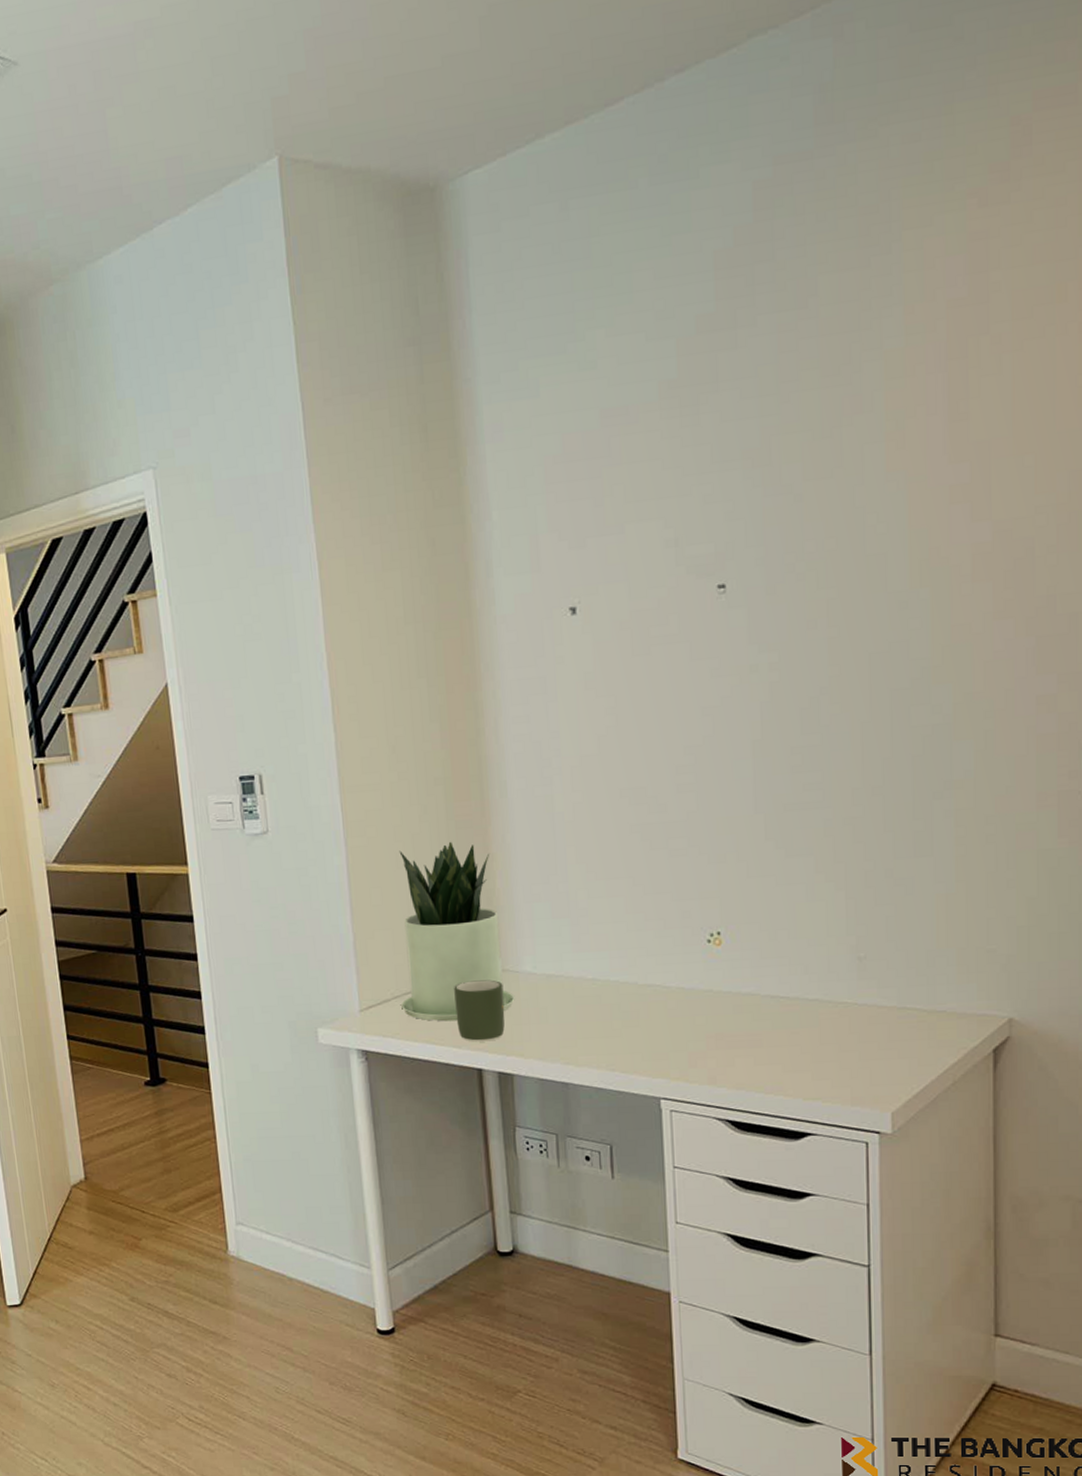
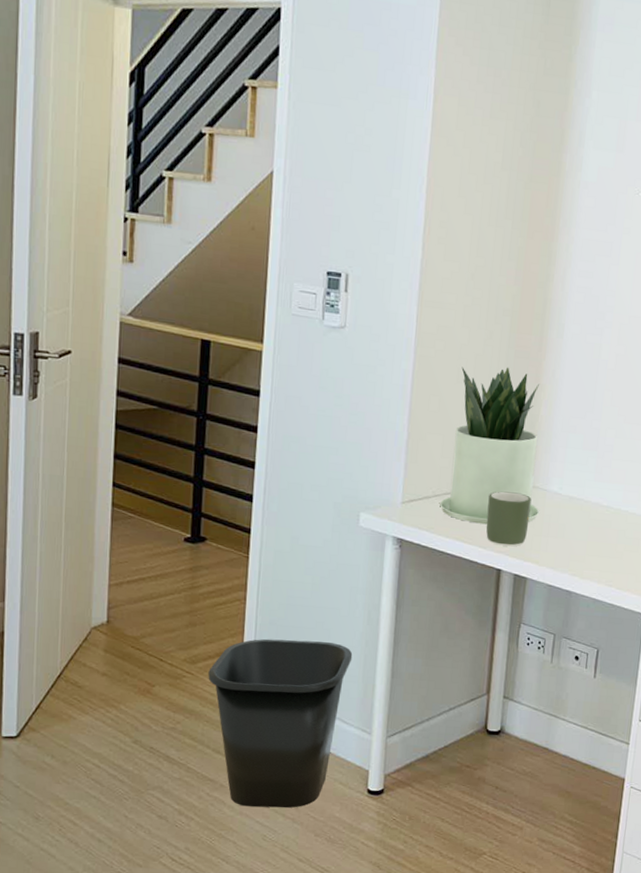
waste bin: none [191,1172,337,1358] -> present [208,638,353,808]

